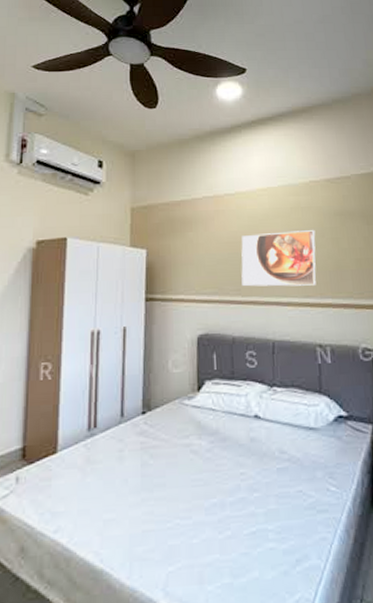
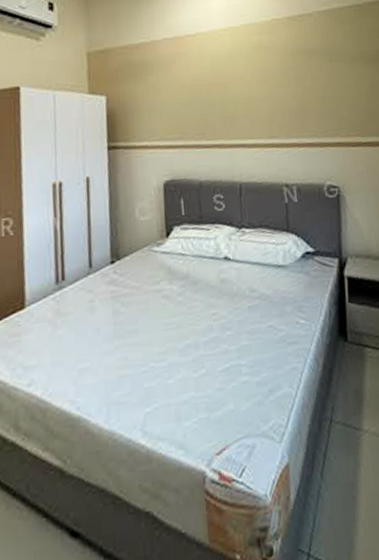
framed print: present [241,230,316,287] -> none [204,70,281,130]

